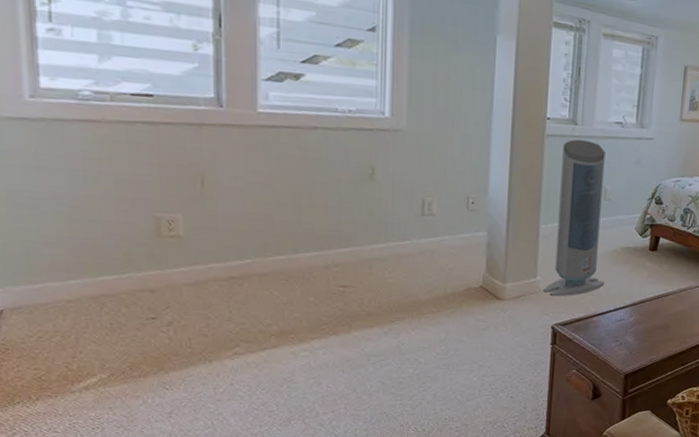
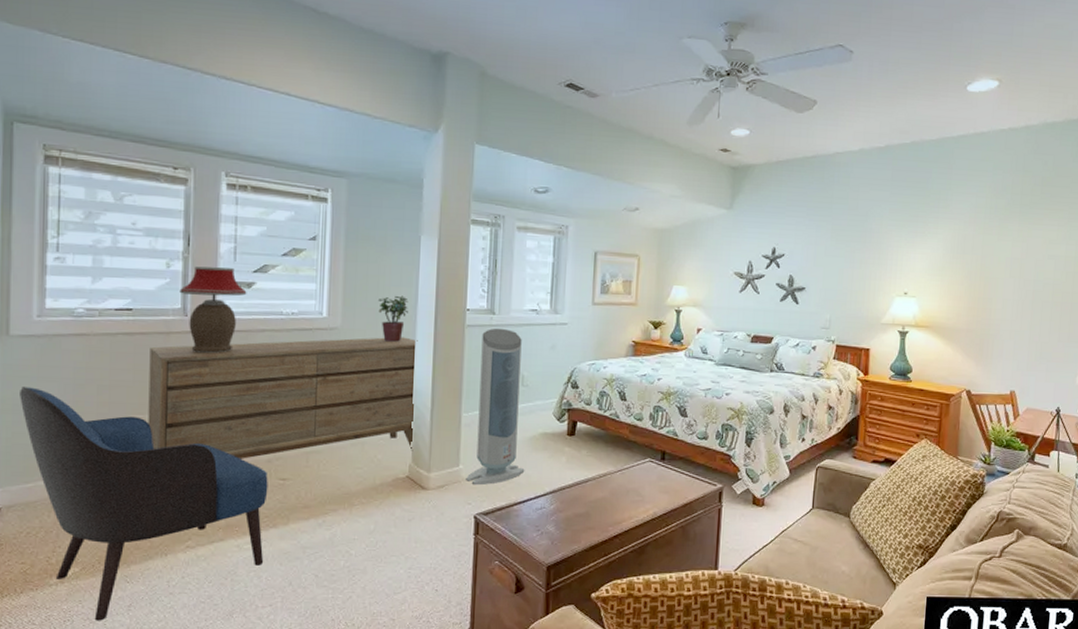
armchair: none [15,177,326,428] -> present [20,387,268,621]
dresser: none [178,139,493,265] -> present [148,337,418,459]
table lamp: none [211,51,294,151] -> present [179,266,247,354]
potted plant: none [448,98,483,149] -> present [377,295,408,343]

